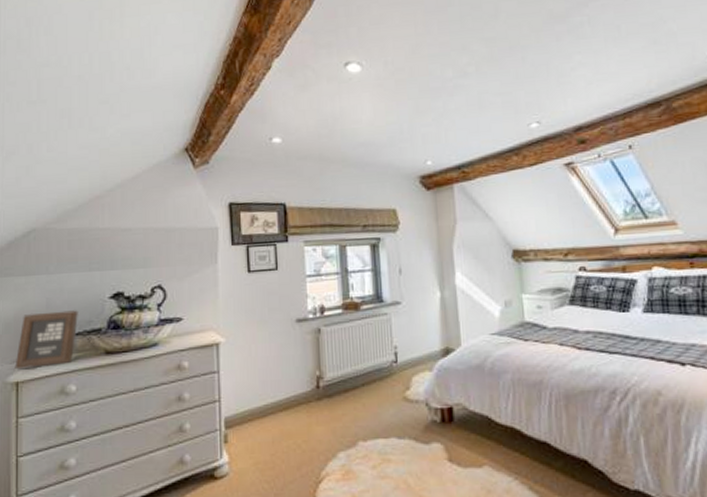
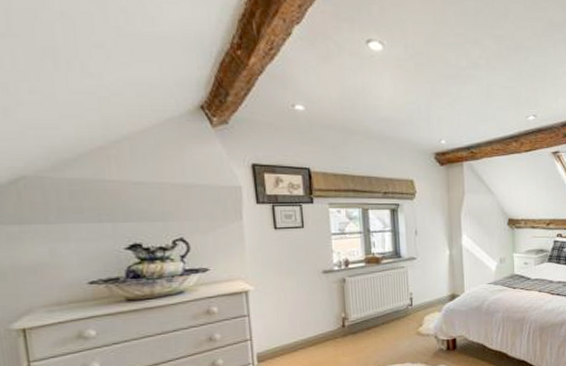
picture frame: present [15,310,78,369] -> none [18,260,91,316]

